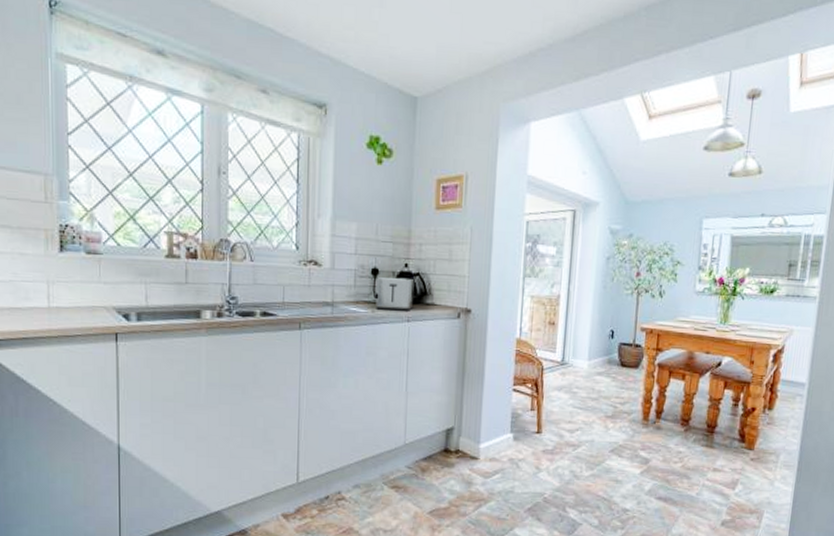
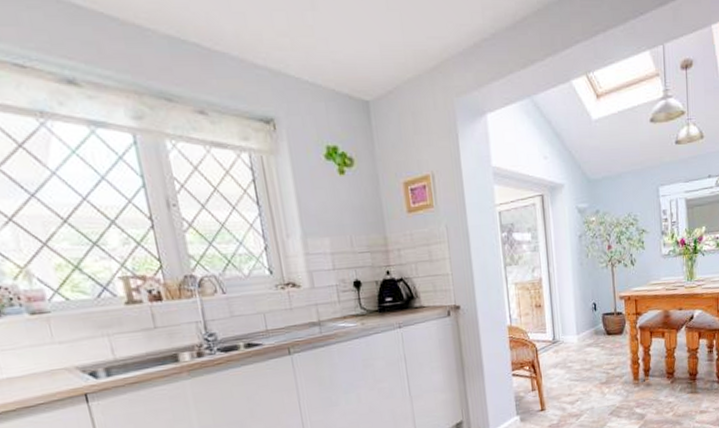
toaster: present [373,276,415,313] -> none [360,284,403,323]

